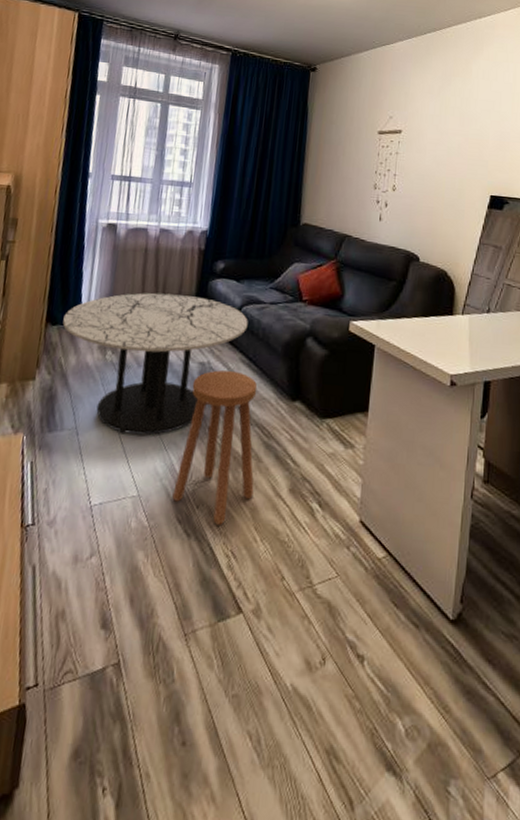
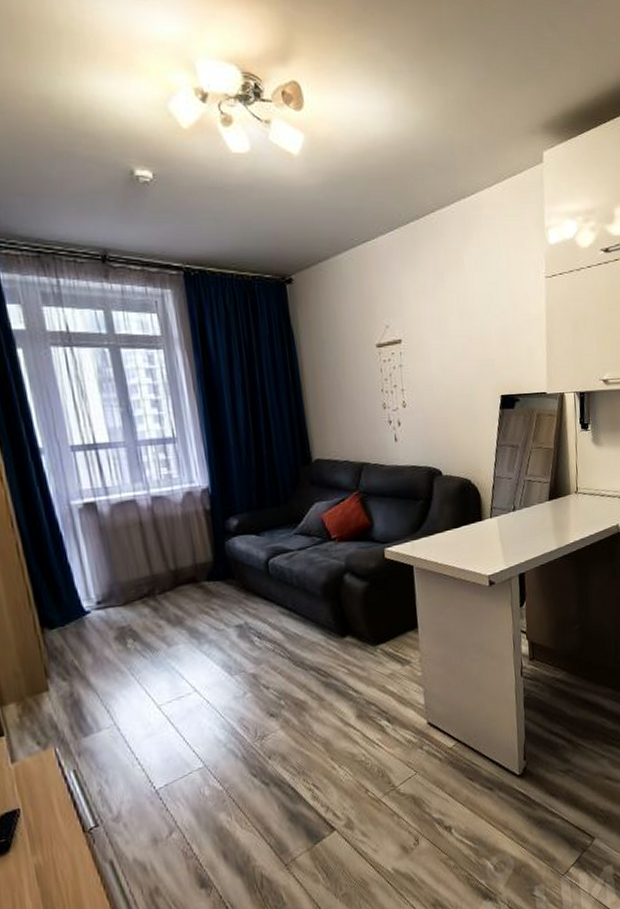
coffee table: present [63,293,248,436] -> none [61,560,280,716]
stool: present [172,370,258,525] -> none [233,624,323,767]

